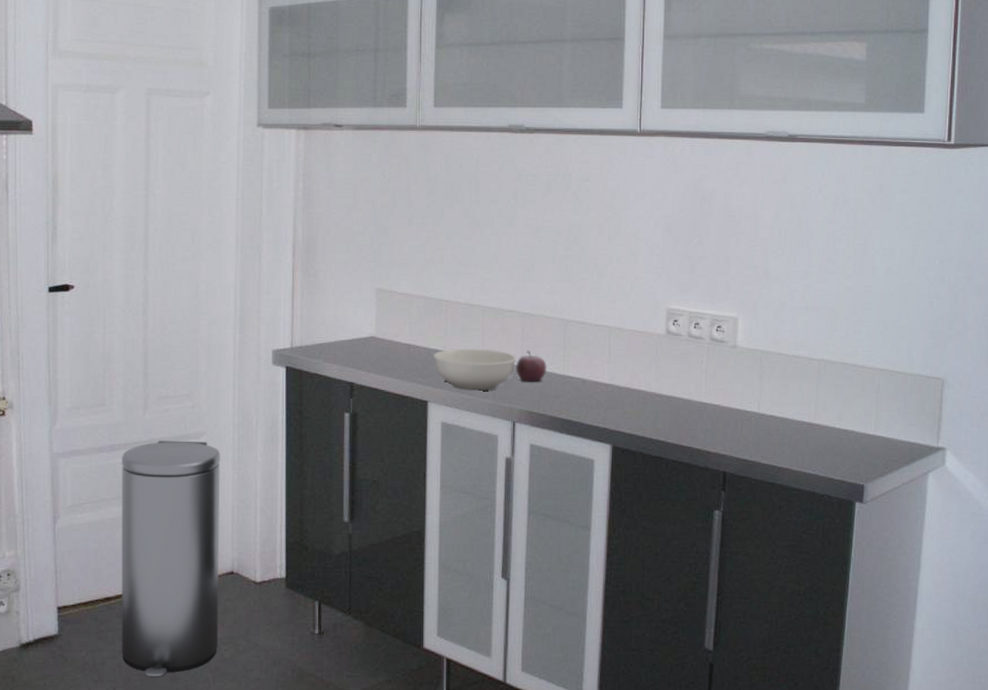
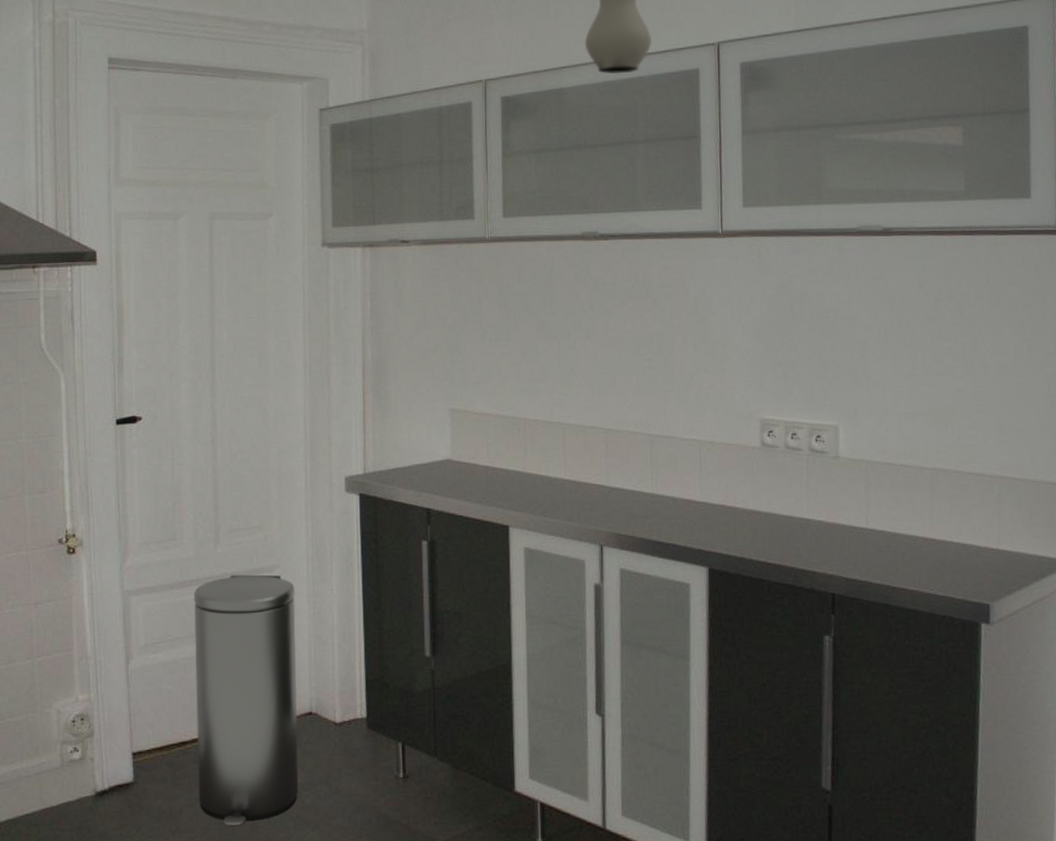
bowl: present [433,348,517,392] -> none [513,468,602,515]
fruit: present [516,350,547,382] -> none [601,468,634,502]

